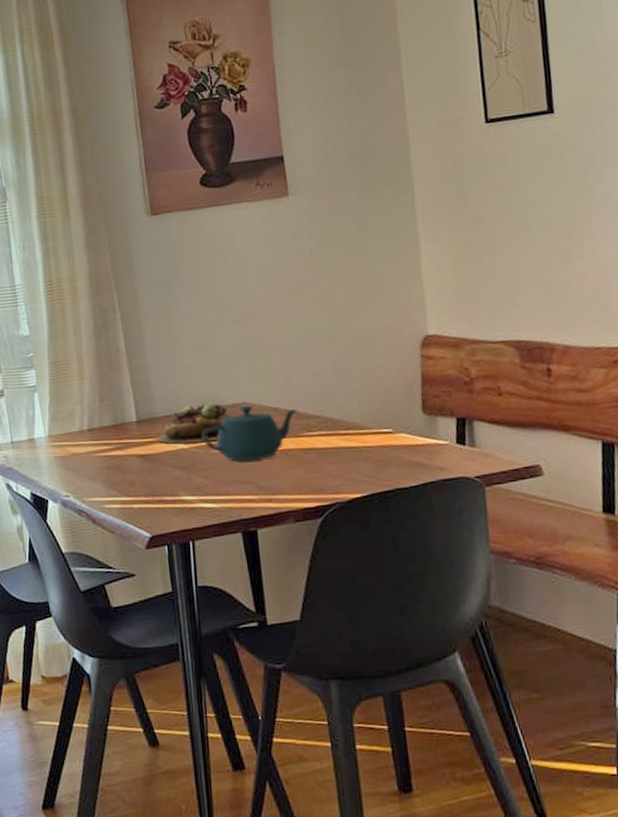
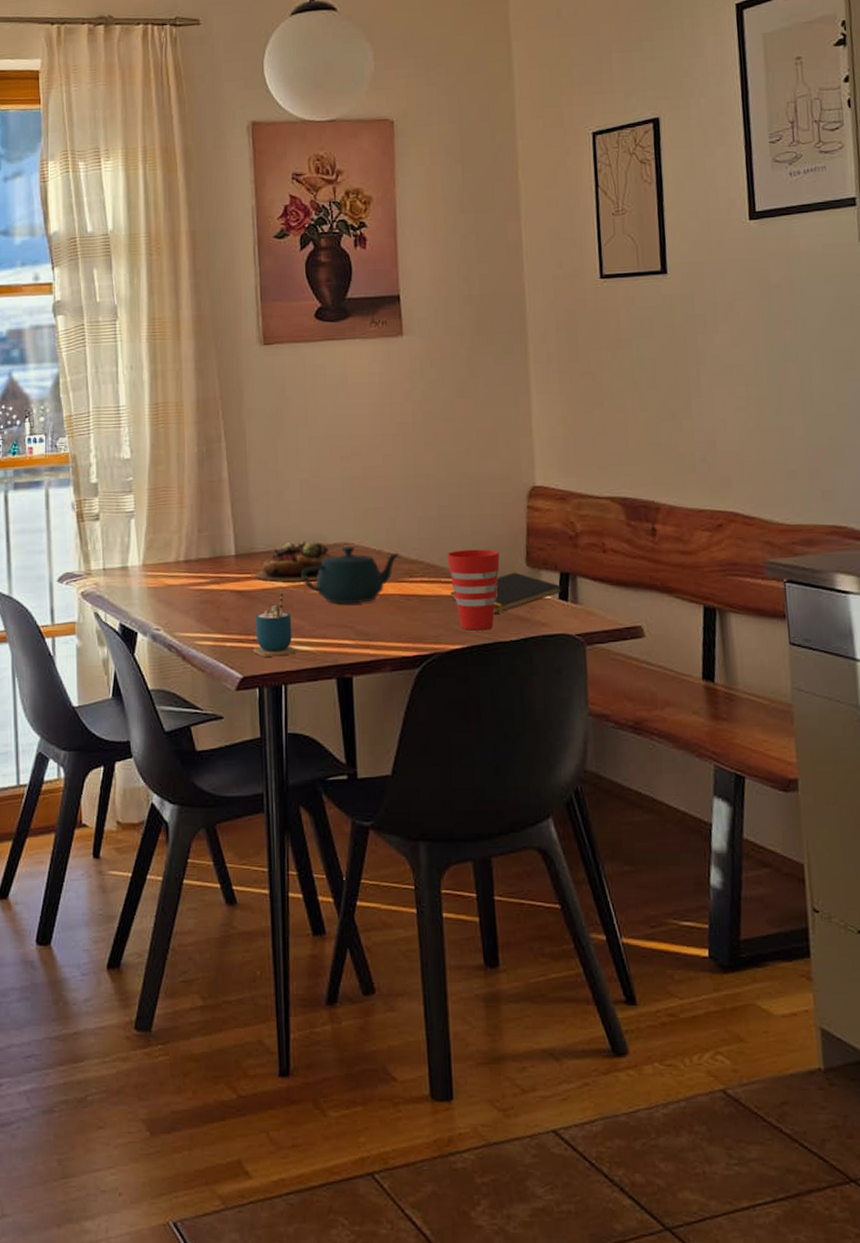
cup: none [159,452,202,516] -> present [253,590,297,657]
cup: none [343,400,396,480] -> present [447,549,500,631]
notepad: none [348,420,460,463] -> present [450,572,563,615]

